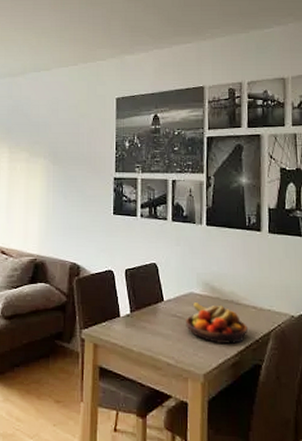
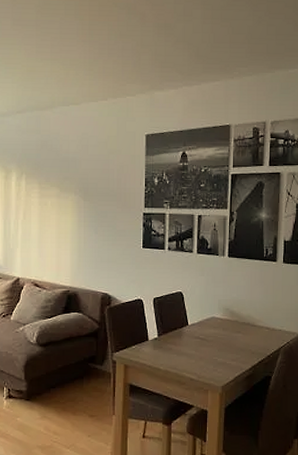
fruit bowl: present [186,302,249,344] -> none [207,326,262,360]

